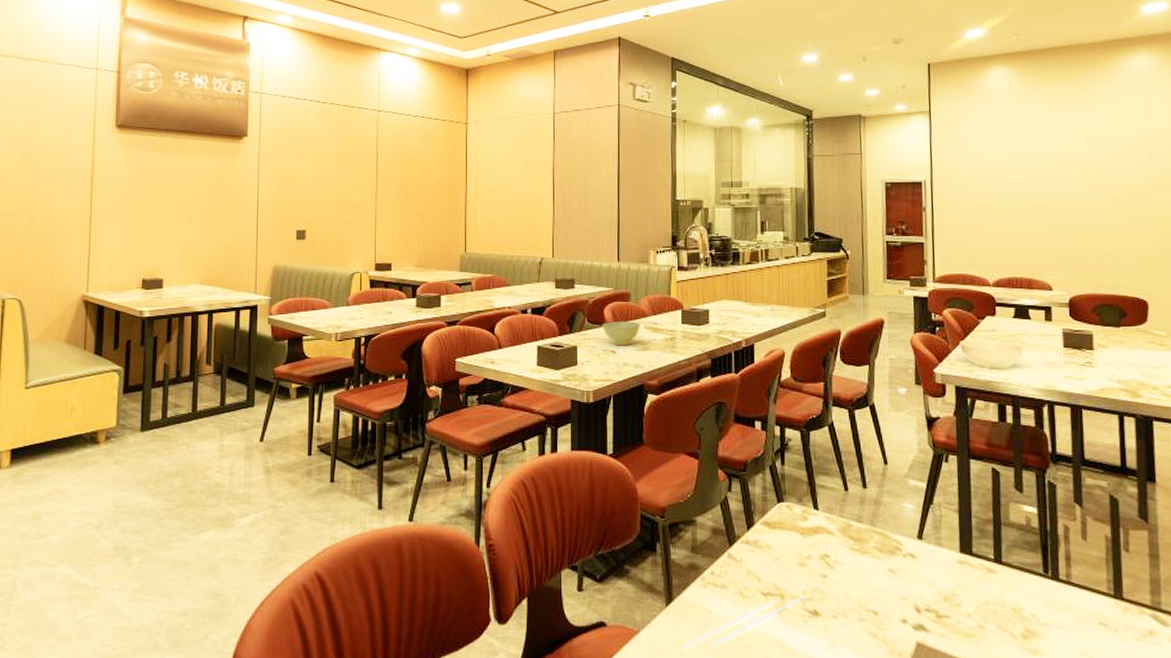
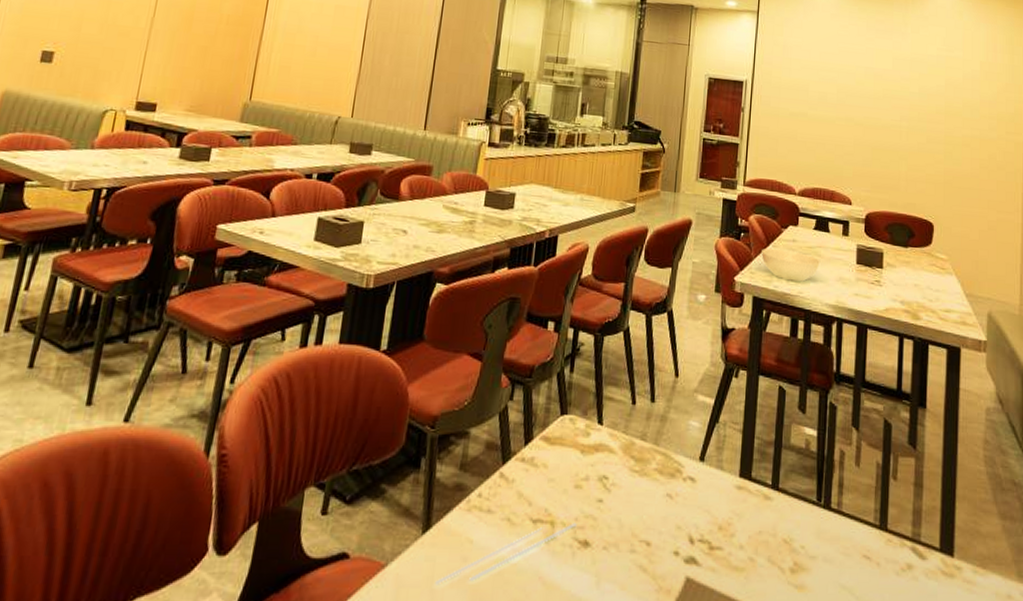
bowl: present [602,321,641,346] -> none [395,196,440,226]

